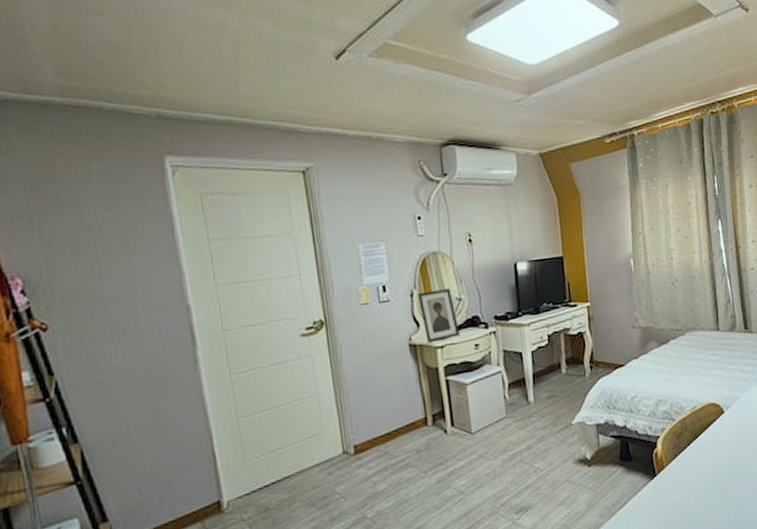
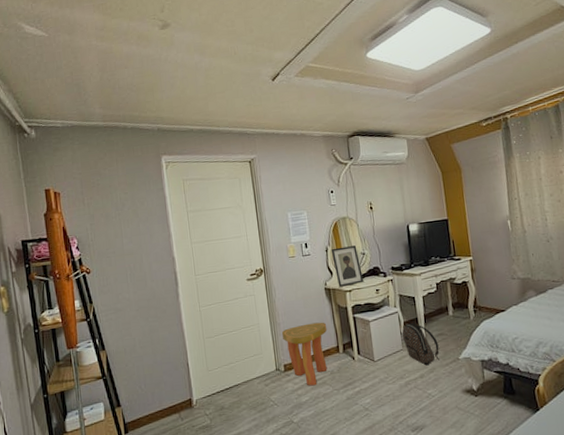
stool: none [351,387,412,471] -> present [282,322,327,386]
backpack: none [505,381,550,435] -> present [401,320,440,366]

